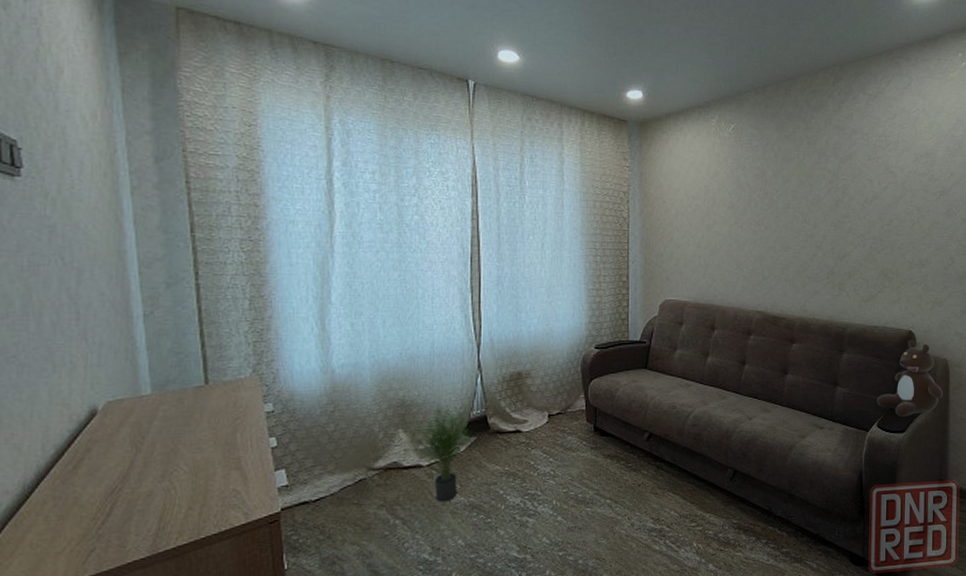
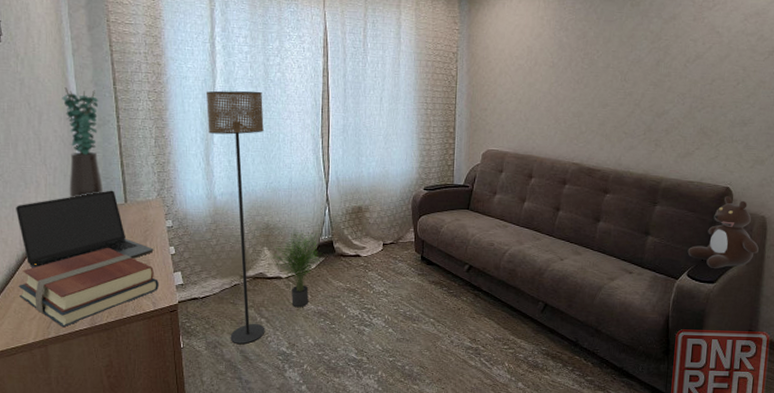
laptop: none [37,368,247,482] -> present [16,190,154,268]
books: none [37,444,253,561] -> present [18,247,159,328]
vase: none [113,236,175,382] -> present [62,87,104,198]
floor lamp: none [320,237,401,557] -> present [205,90,265,345]

